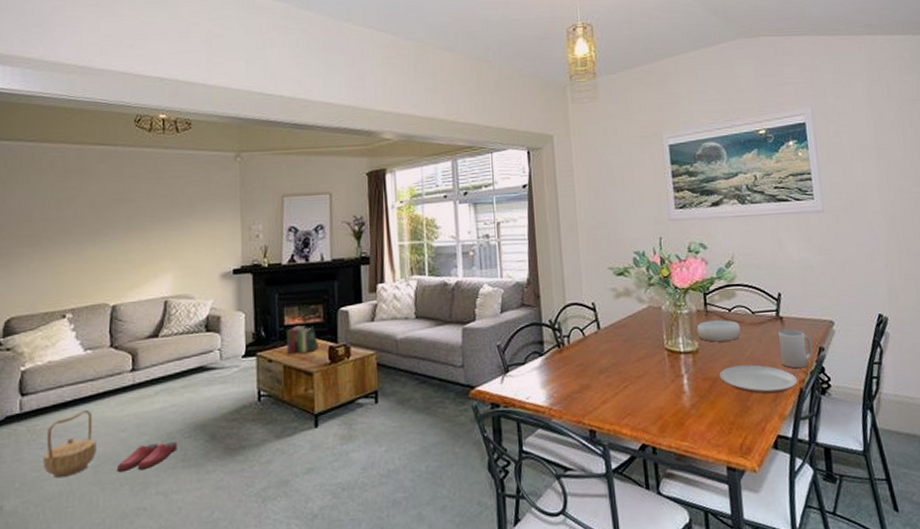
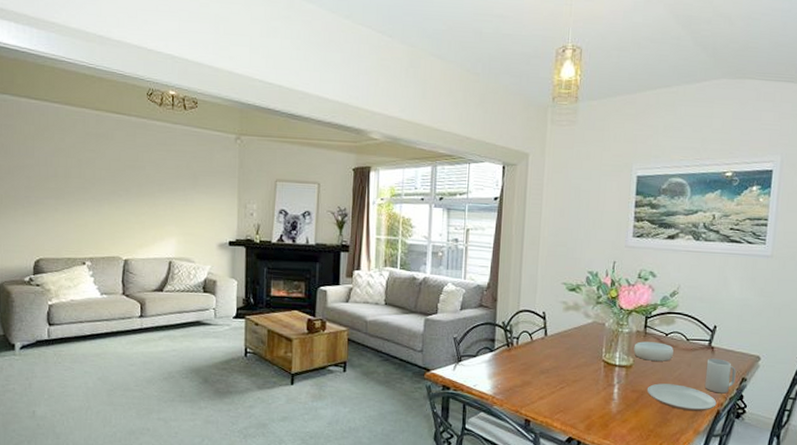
basket: present [43,409,96,477] -> none [67,343,110,395]
slippers: present [118,441,177,471] -> none [127,378,176,398]
books: present [287,325,318,355] -> none [272,298,299,322]

